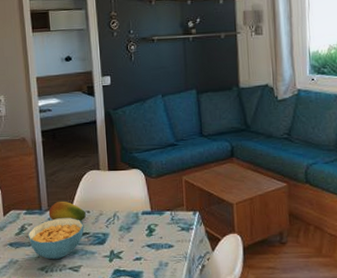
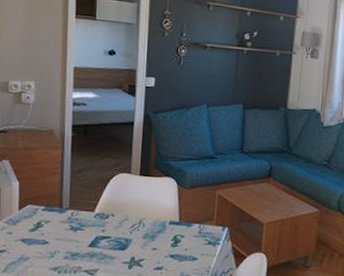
cereal bowl: present [27,218,84,260] -> none [43,218,106,261]
fruit: present [48,201,86,221] -> none [69,201,110,224]

